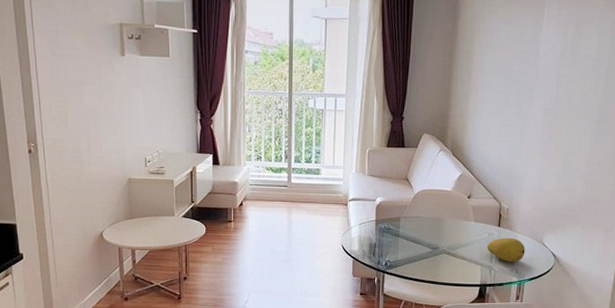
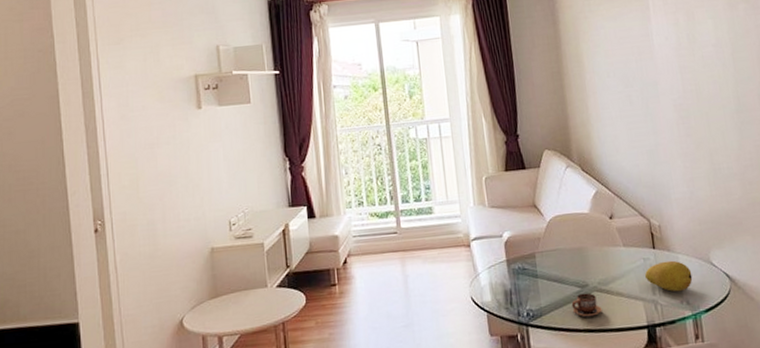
cup: none [422,254,447,272] -> present [571,293,602,318]

